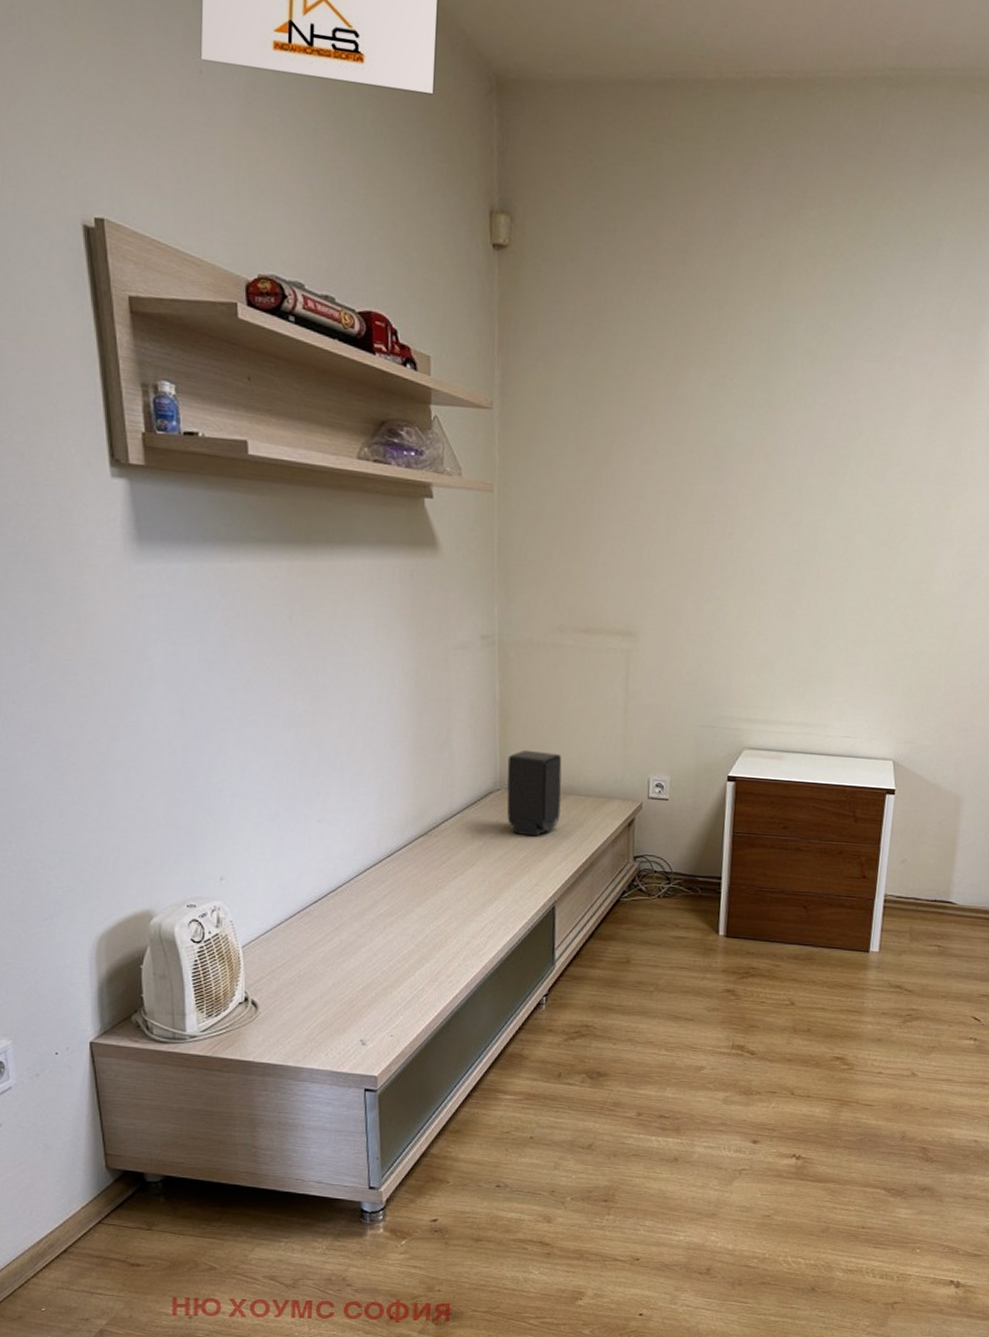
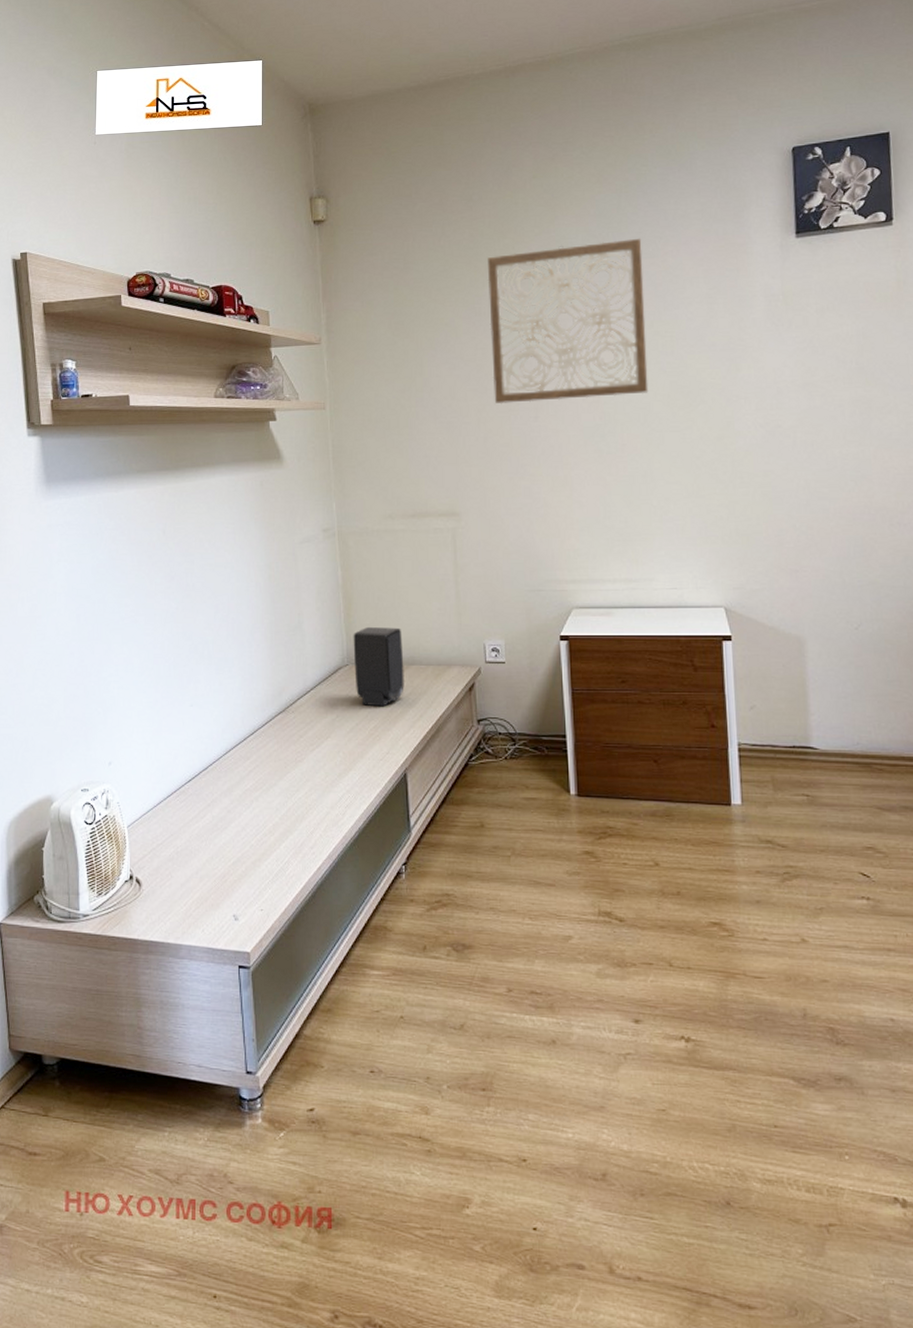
wall art: none [687,328,871,521] -> present [487,238,649,404]

